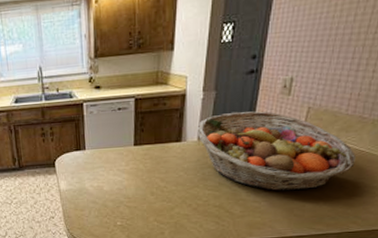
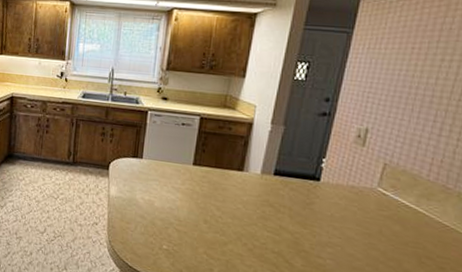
fruit basket: present [197,111,356,192] -> none [261,151,439,258]

